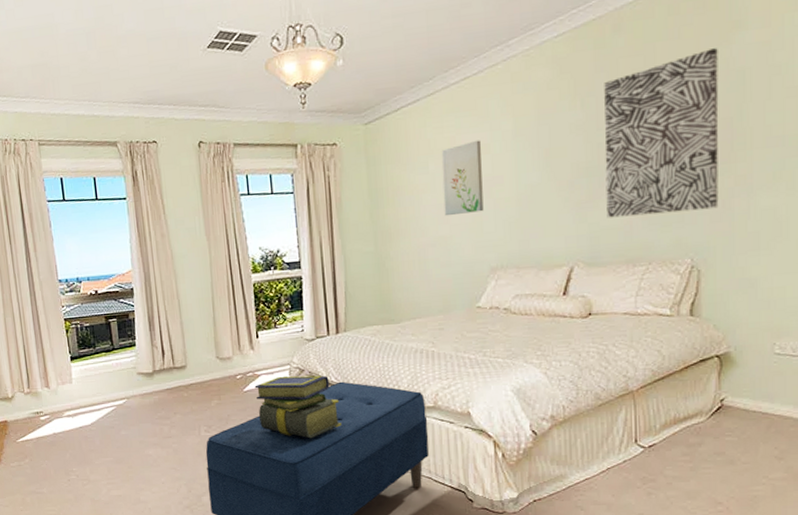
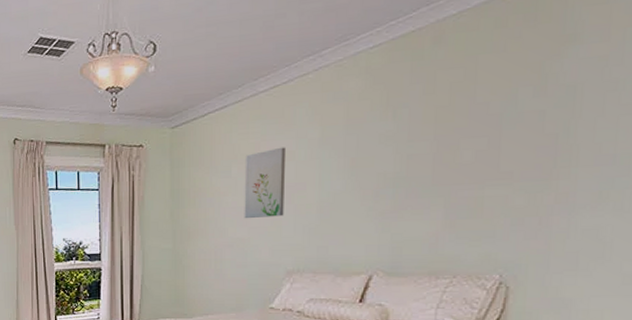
wall art: present [604,48,719,218] -> none [412,62,547,229]

